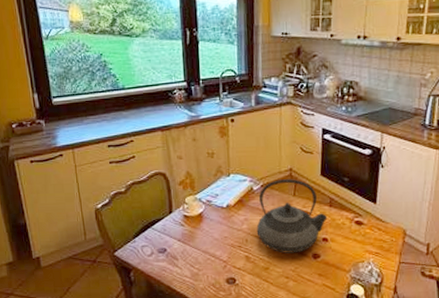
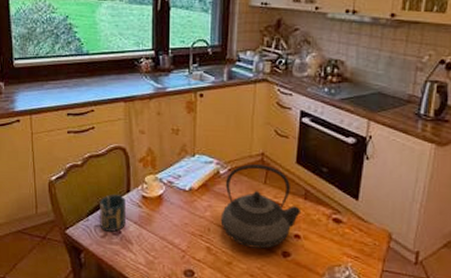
cup: none [145,216,170,250] -> present [100,194,126,232]

